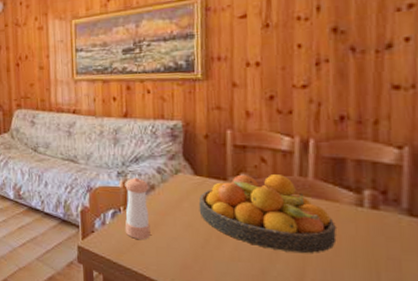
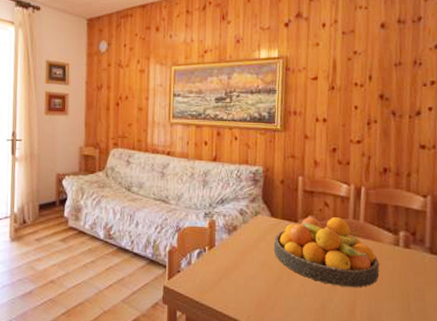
pepper shaker: present [125,177,151,239] -> none [208,218,232,278]

